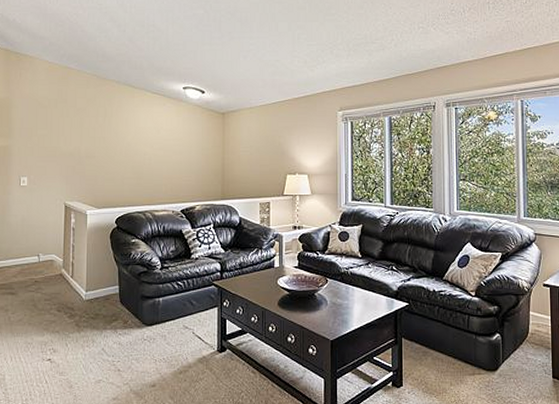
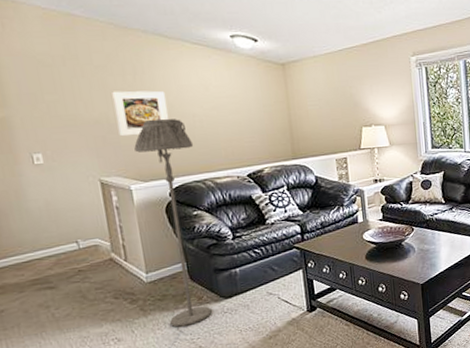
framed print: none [85,129,126,168] -> present [112,90,169,137]
floor lamp: none [95,155,141,347] -> present [134,118,212,327]

